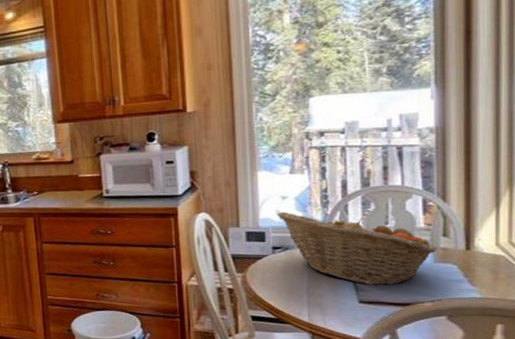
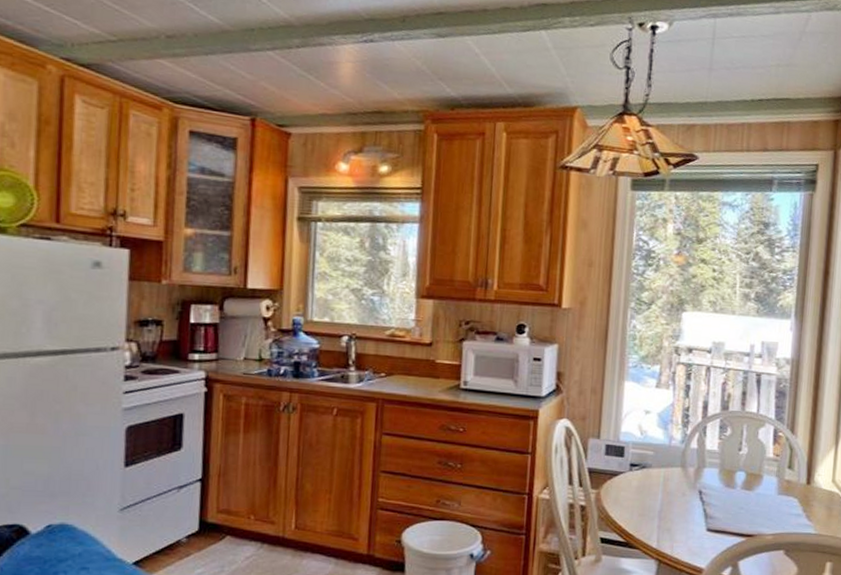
fruit basket: present [277,211,438,286] -> none [638,427,783,515]

